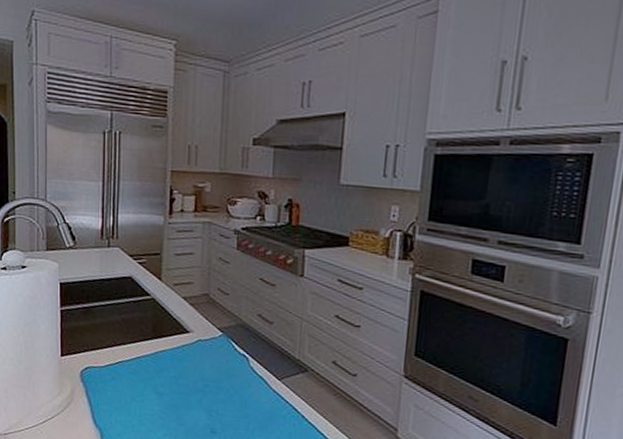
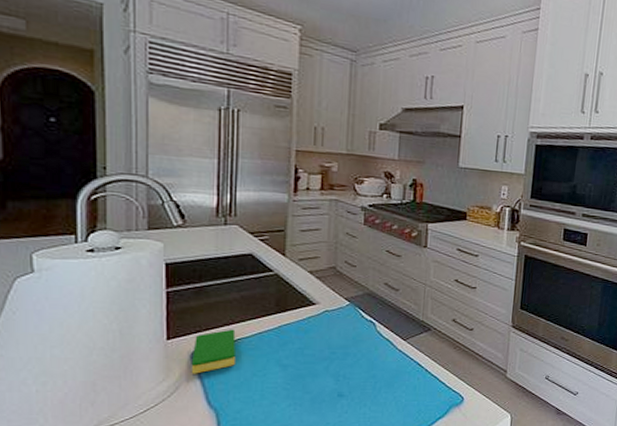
dish sponge: none [80,351,117,393] -> present [191,329,236,374]

